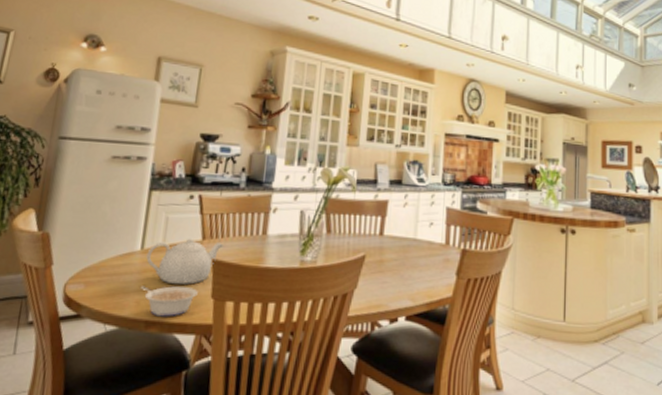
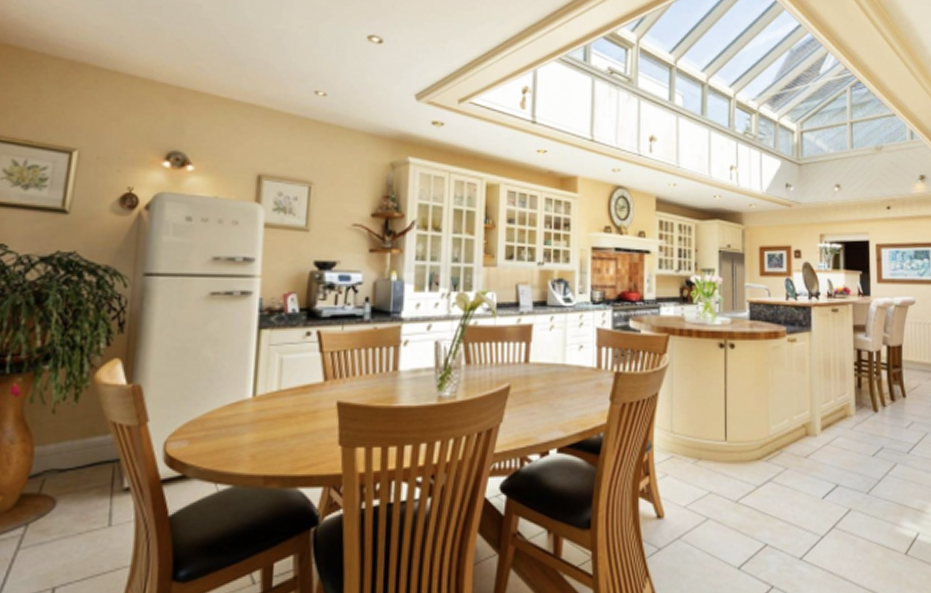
legume: present [139,286,198,317] -> none [254,435,323,470]
teapot: present [146,238,223,285] -> none [260,380,349,432]

